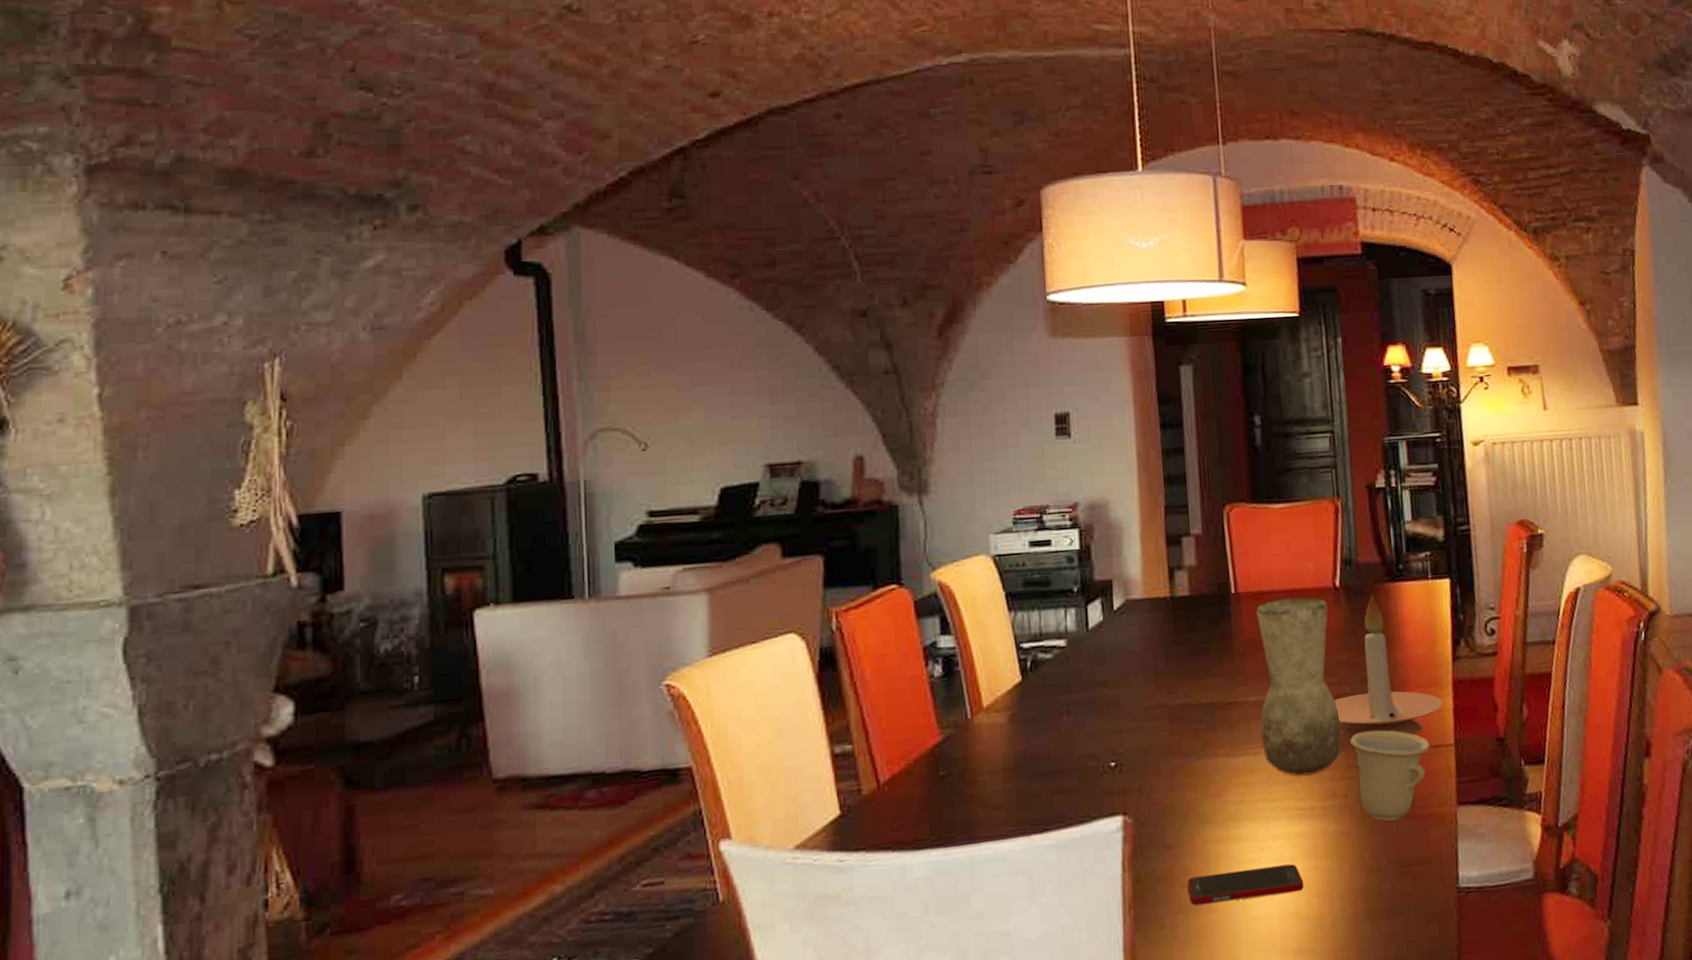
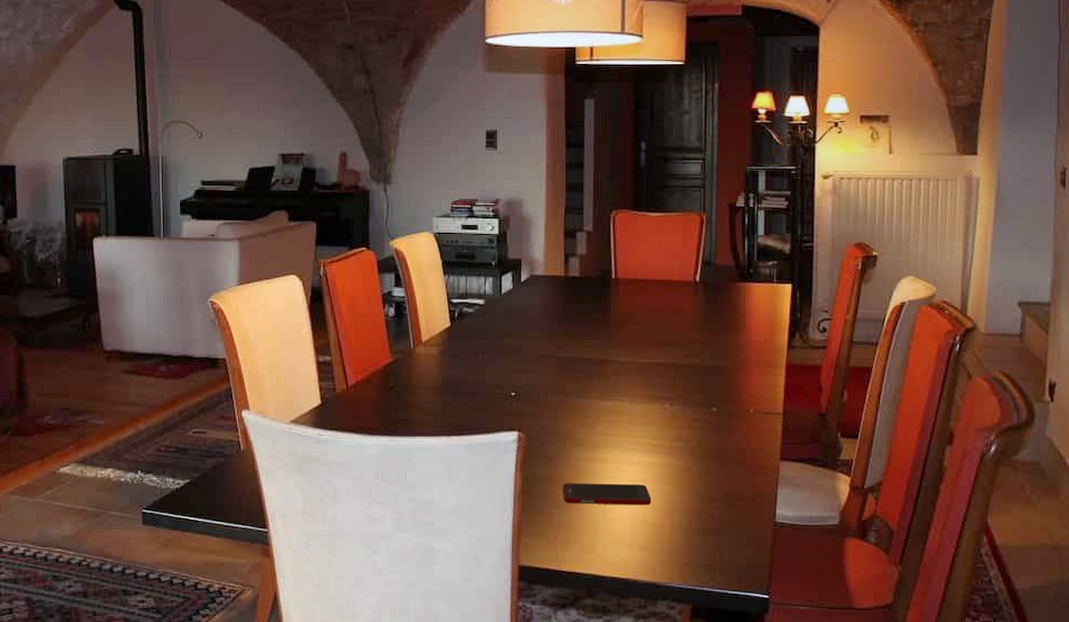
vase: present [1256,597,1342,776] -> none [626,287,692,422]
candle holder: present [1334,594,1443,740] -> none [687,290,776,403]
cup: present [1350,730,1430,821] -> none [697,394,762,464]

